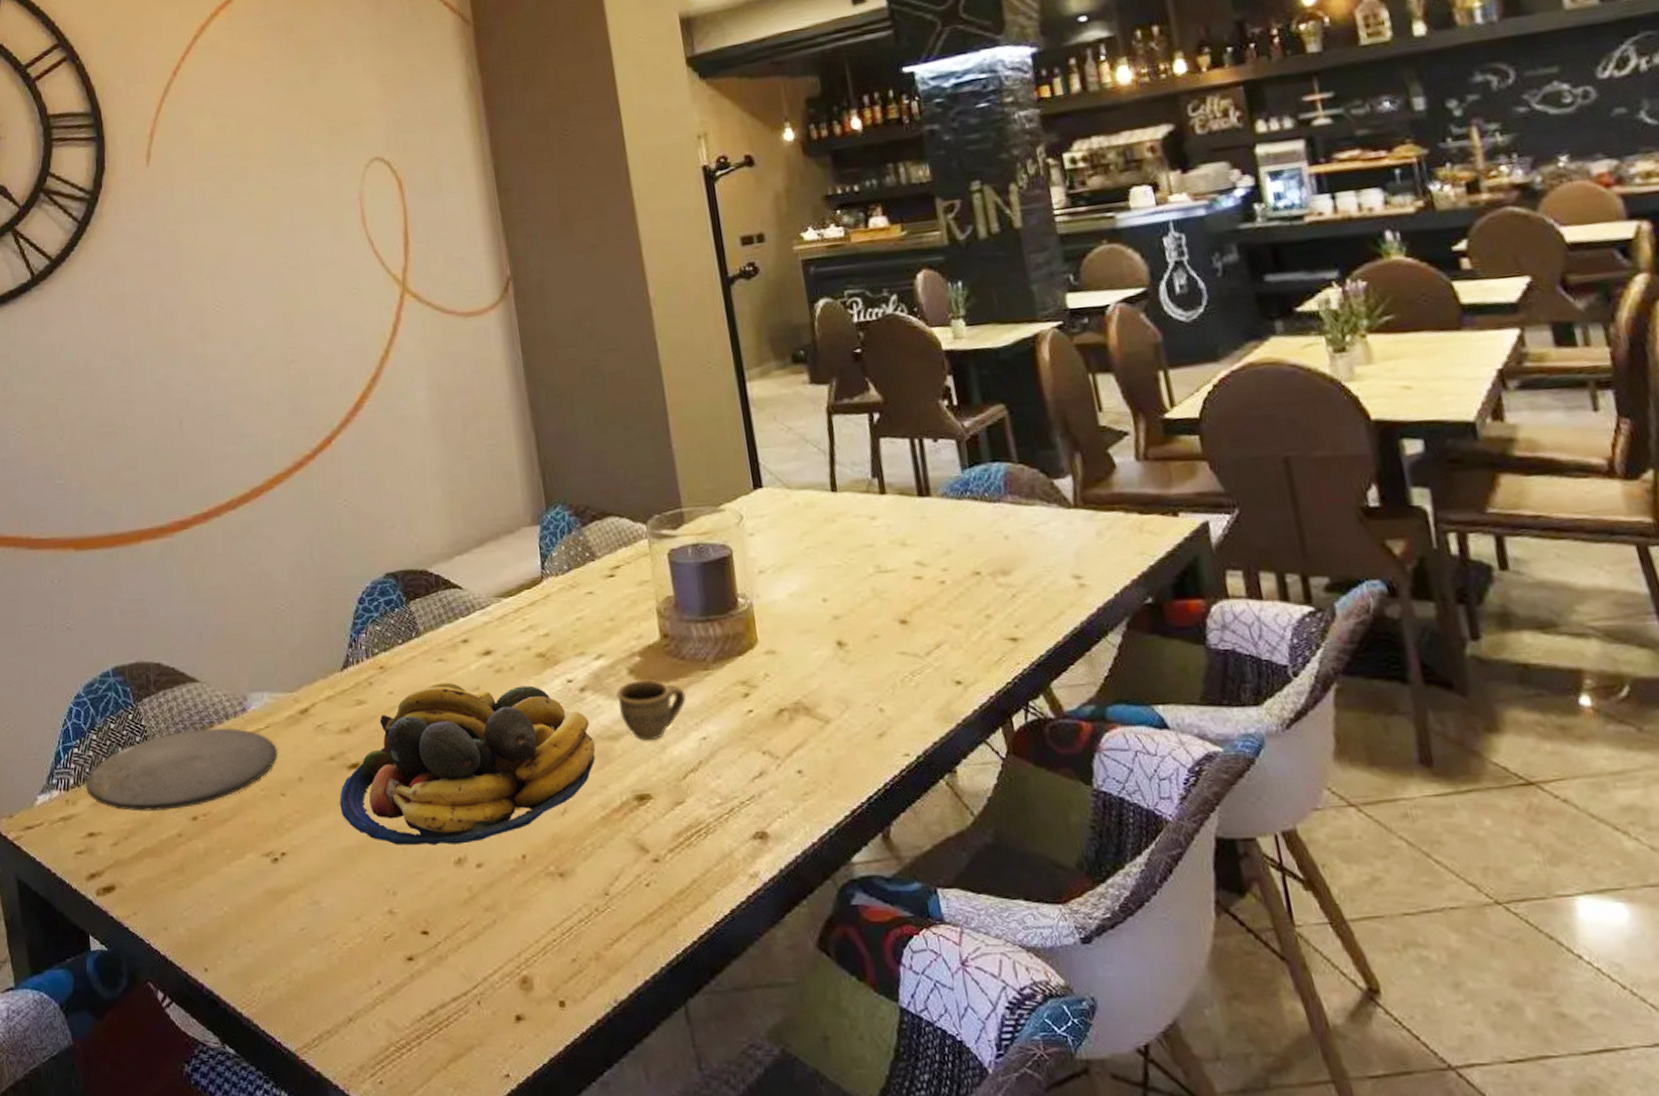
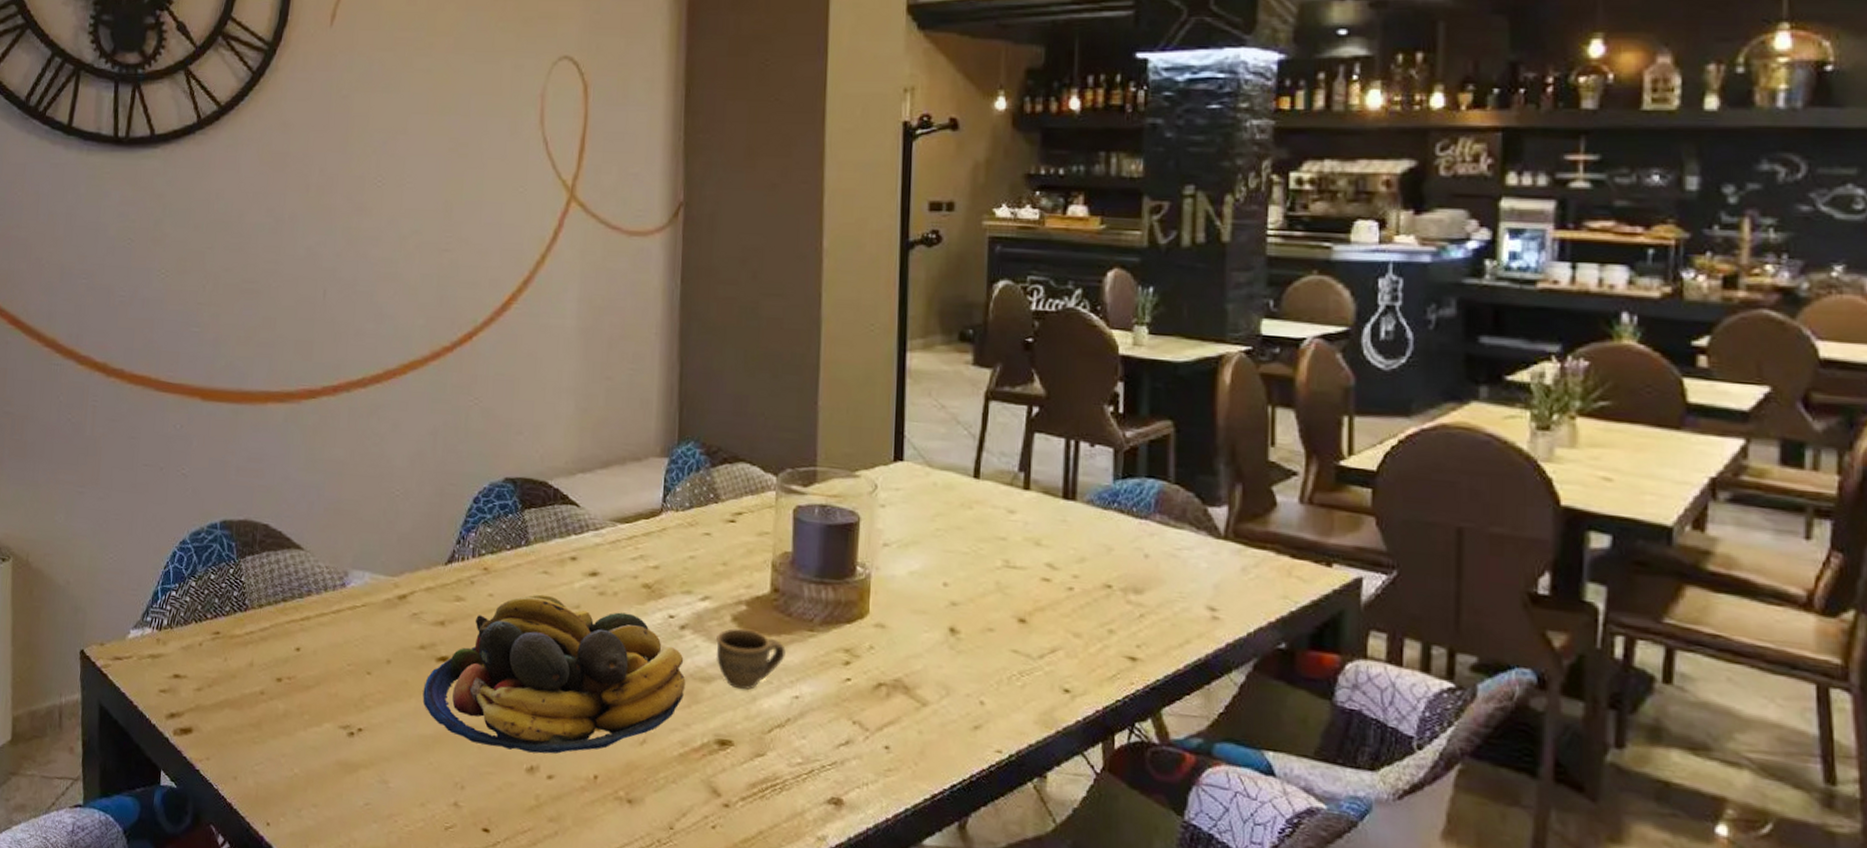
plate: present [85,728,279,812] -> none [177,594,371,668]

